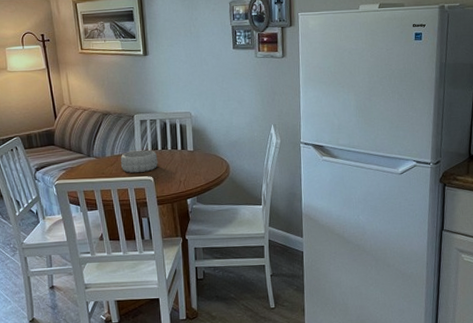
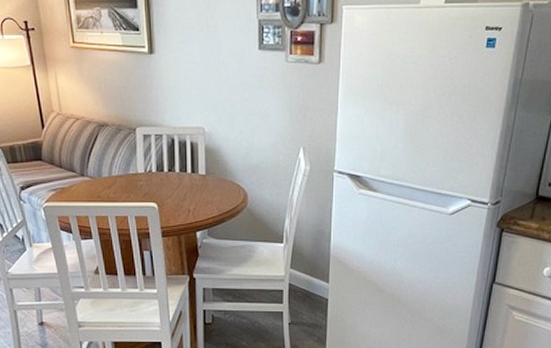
bowl: present [120,150,158,173] -> none [119,171,164,197]

